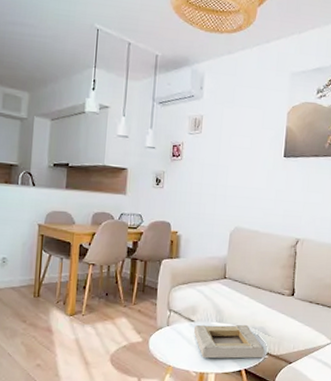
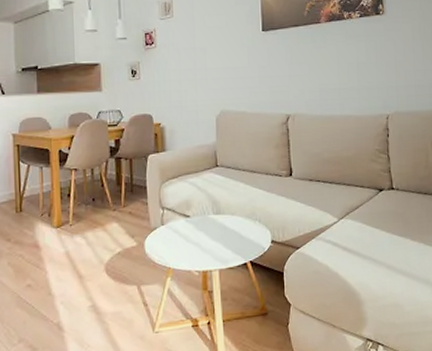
book: present [193,324,264,359] -> none [190,213,269,255]

